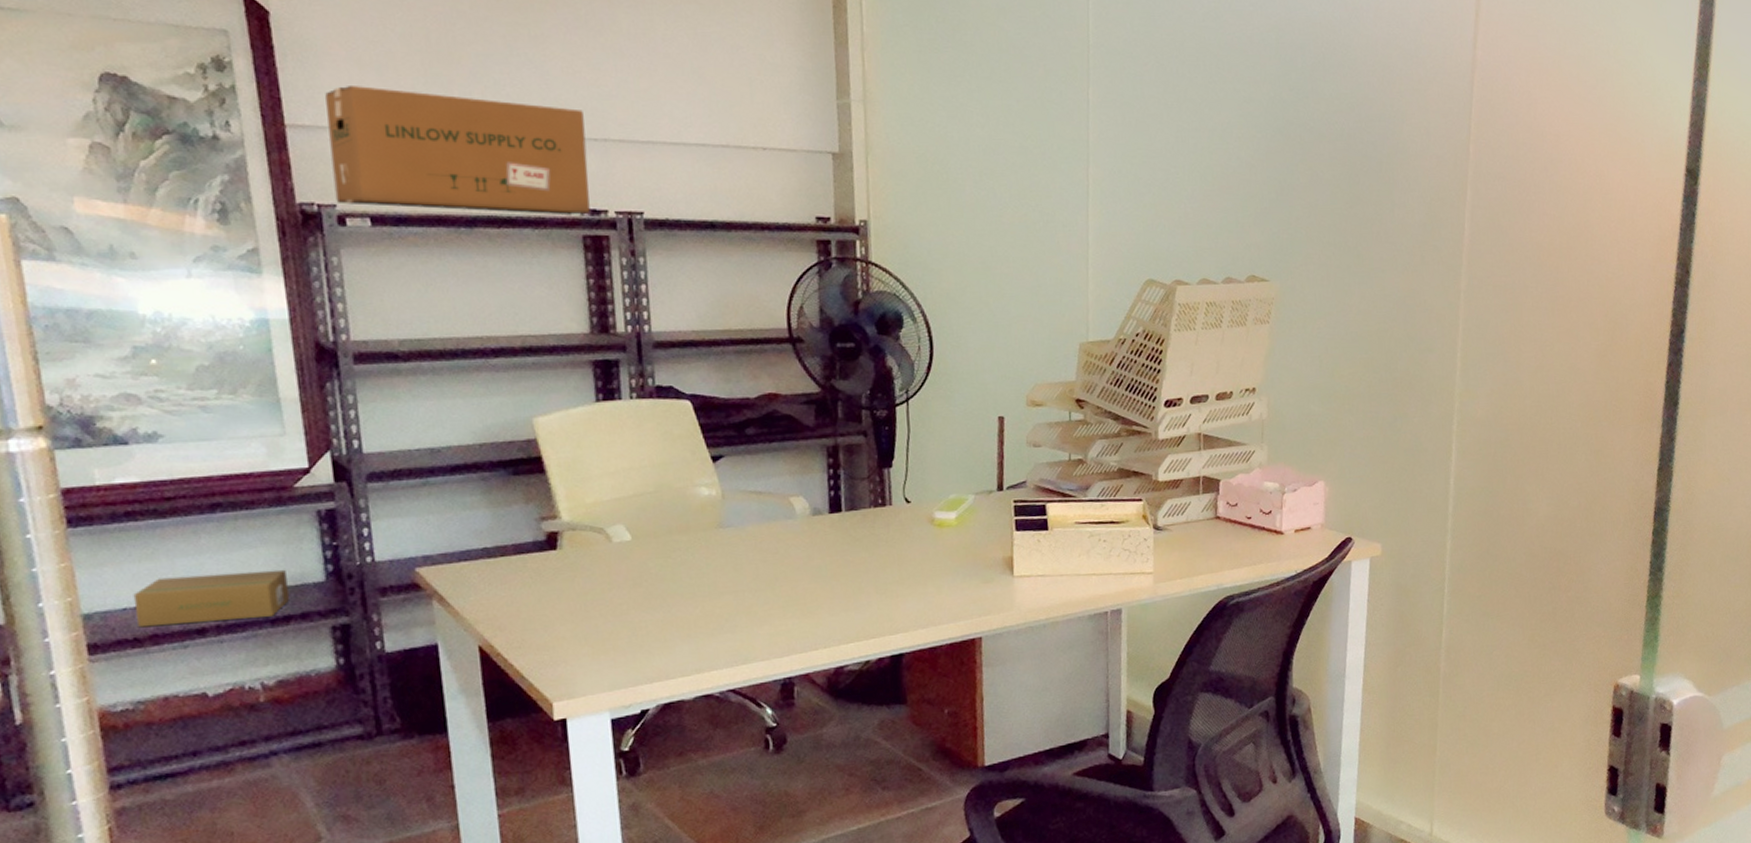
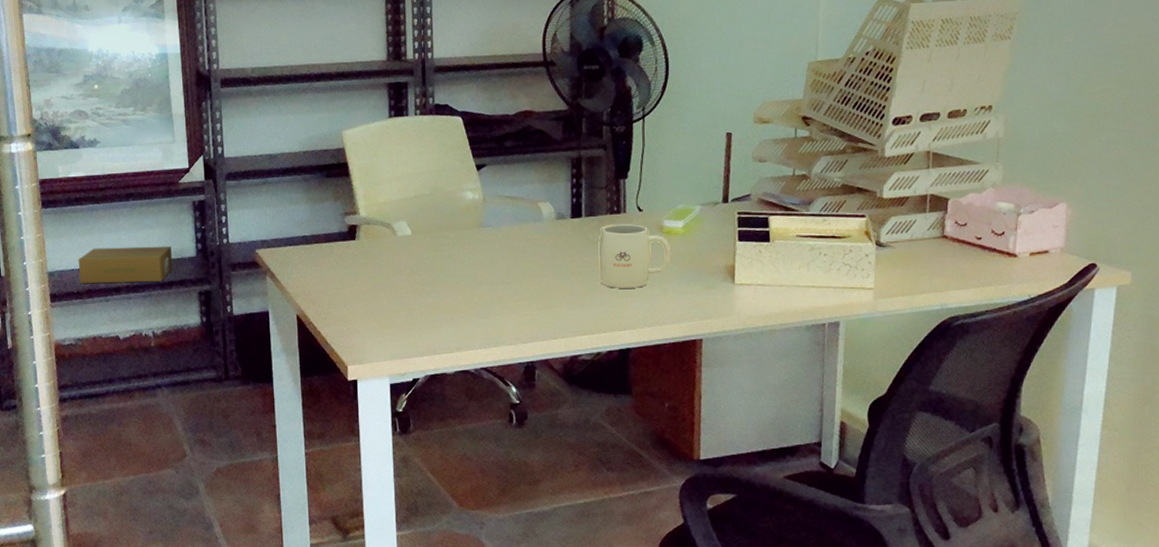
mug: none [862,517,944,589] -> present [598,223,671,288]

